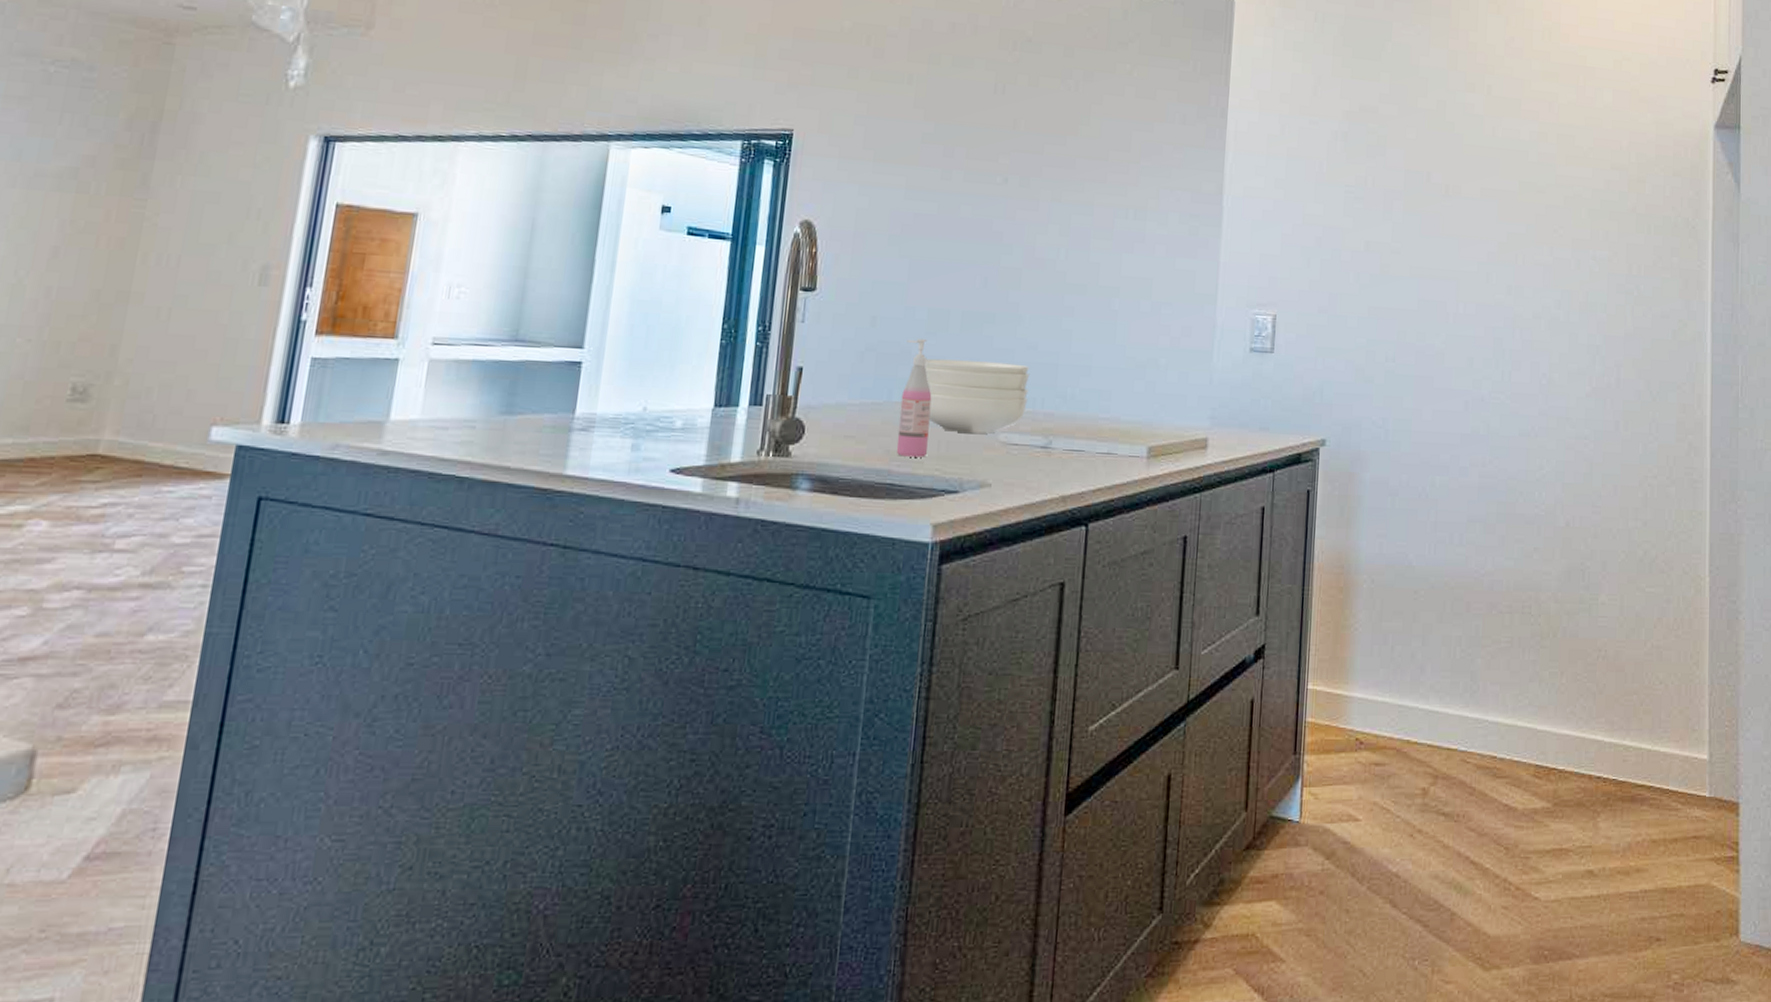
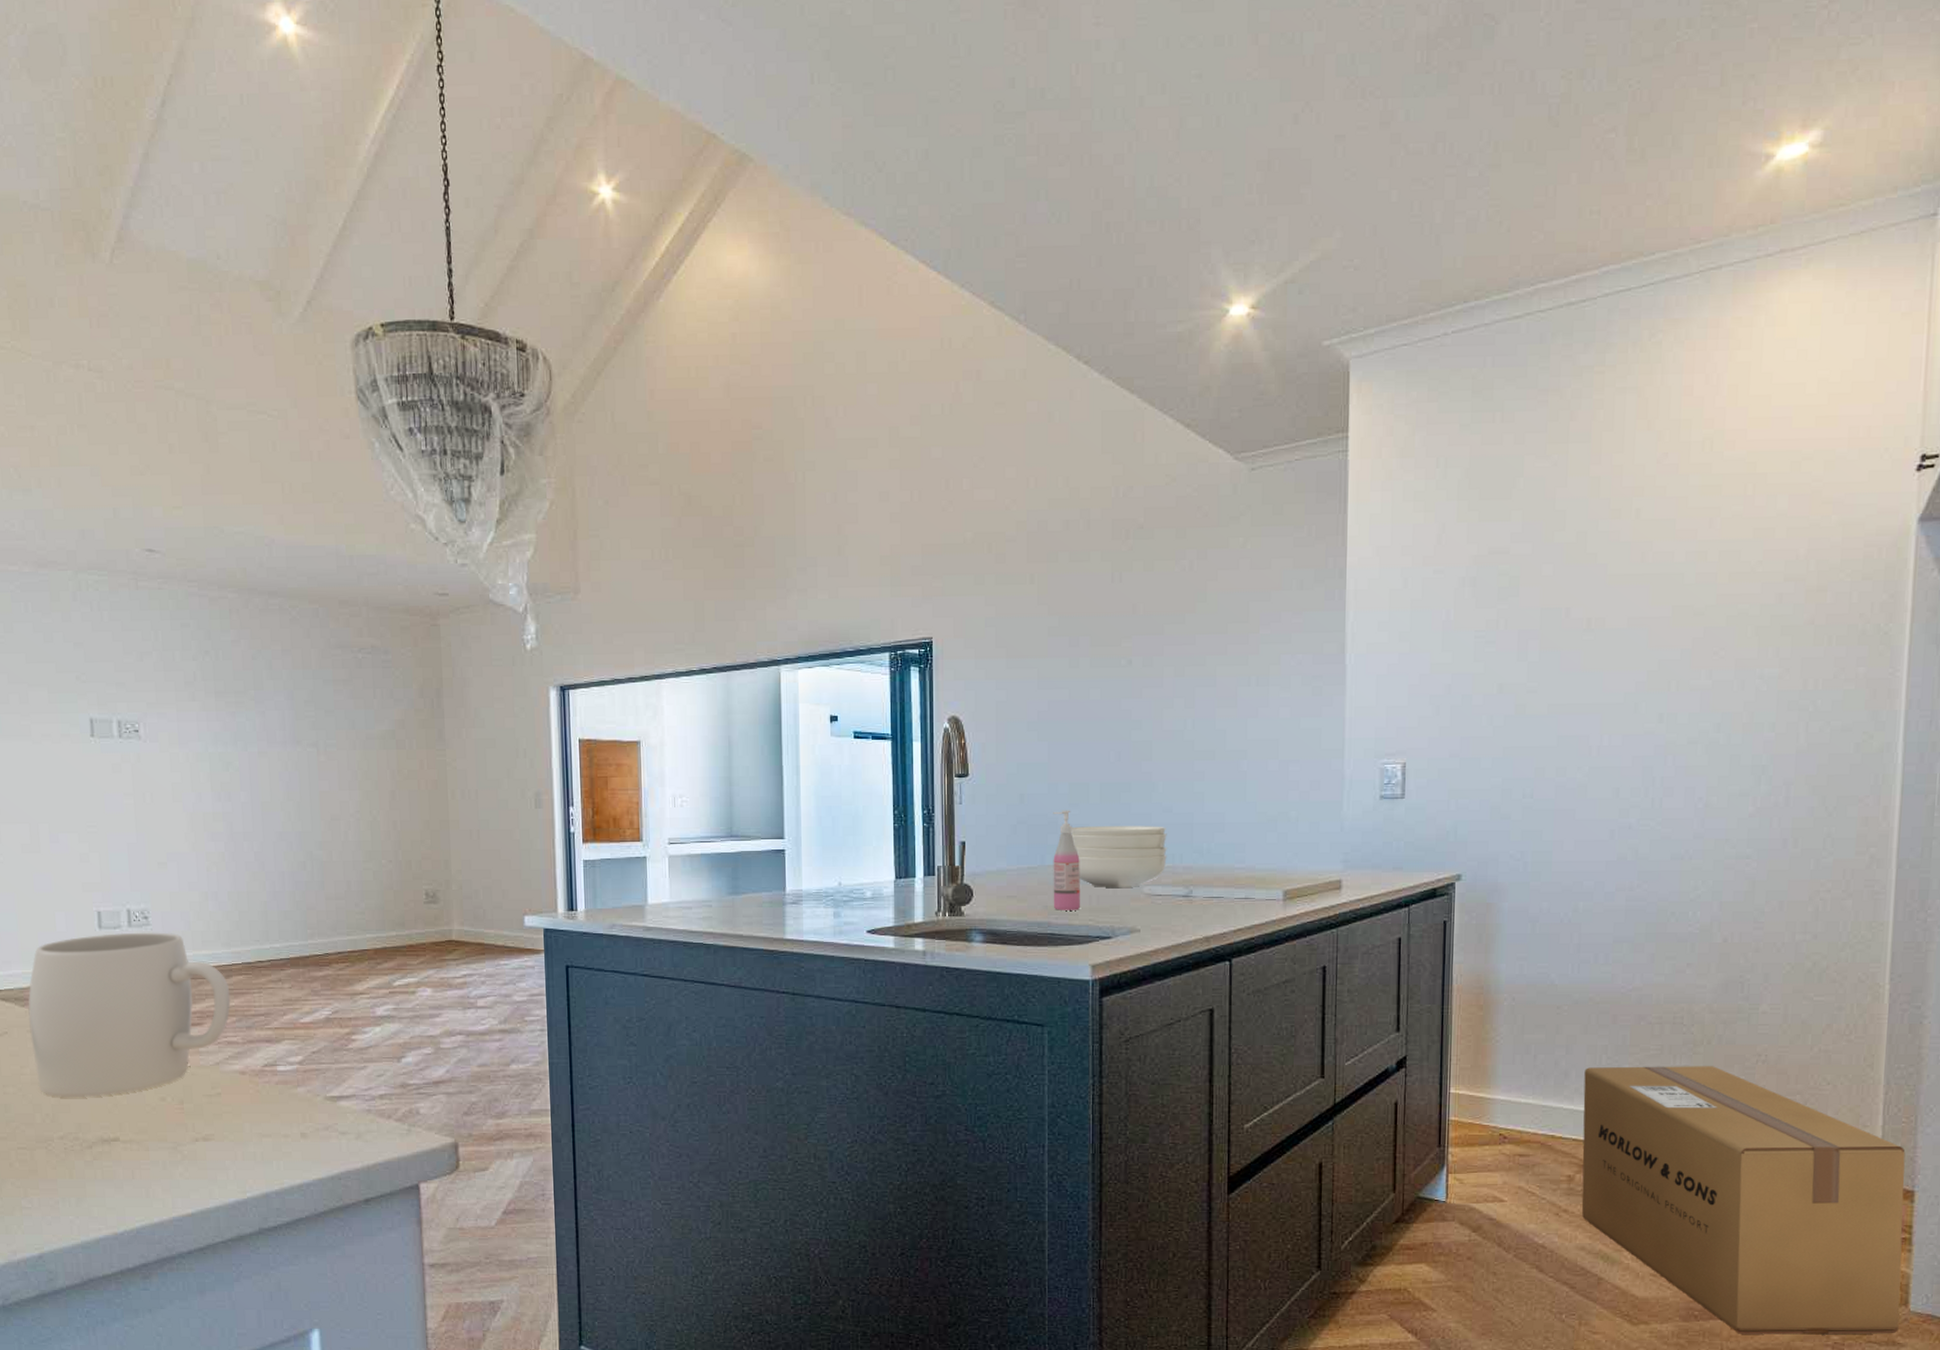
box: none [1435,660,1732,977] -> present [1581,1066,1906,1335]

